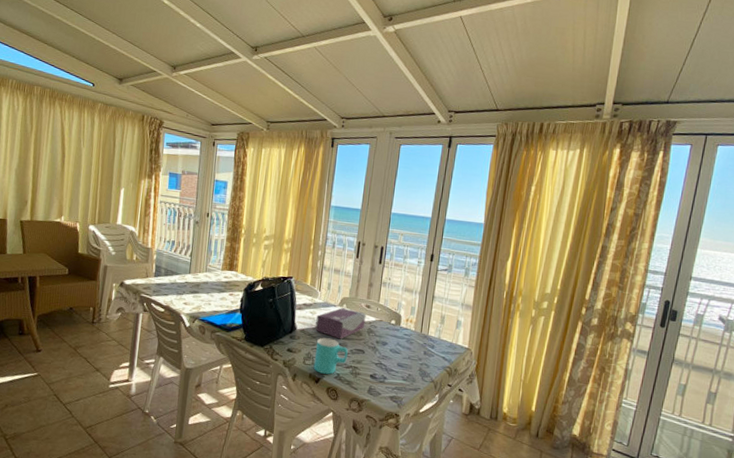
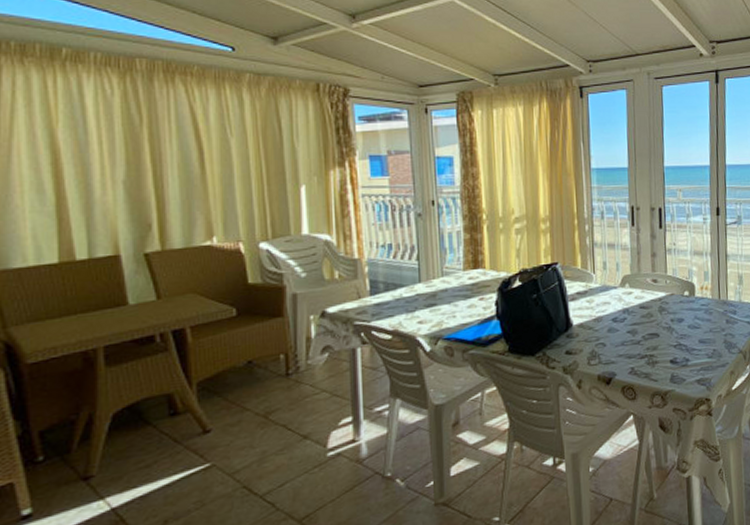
cup: present [313,337,348,374] -> none [600,327,640,372]
tissue box: present [315,308,366,340] -> none [595,288,655,327]

